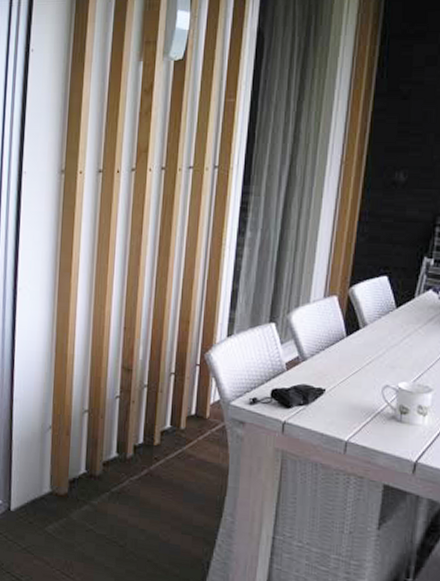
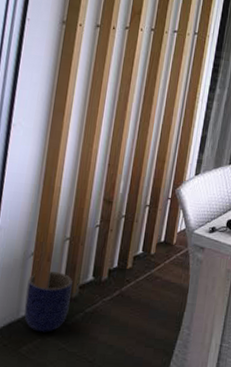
planter: none [47,446,95,512] -> present [24,271,73,333]

